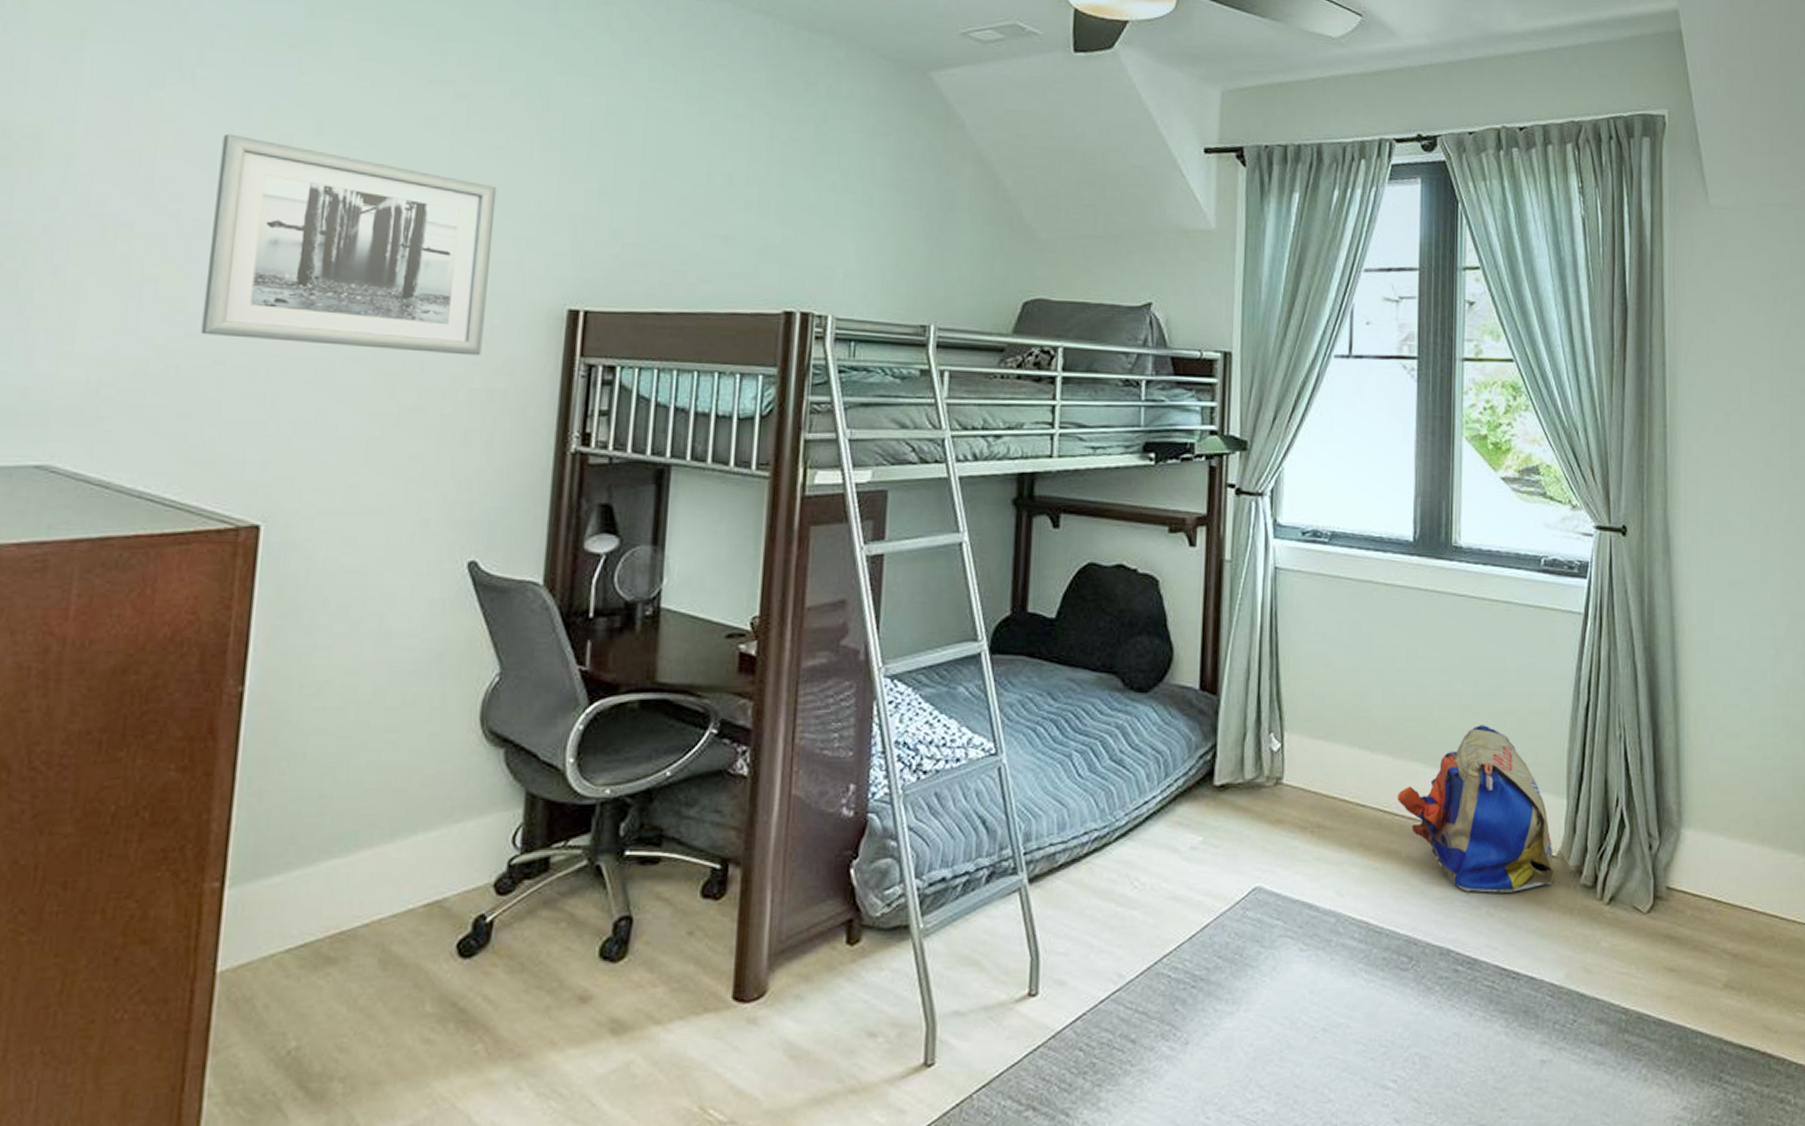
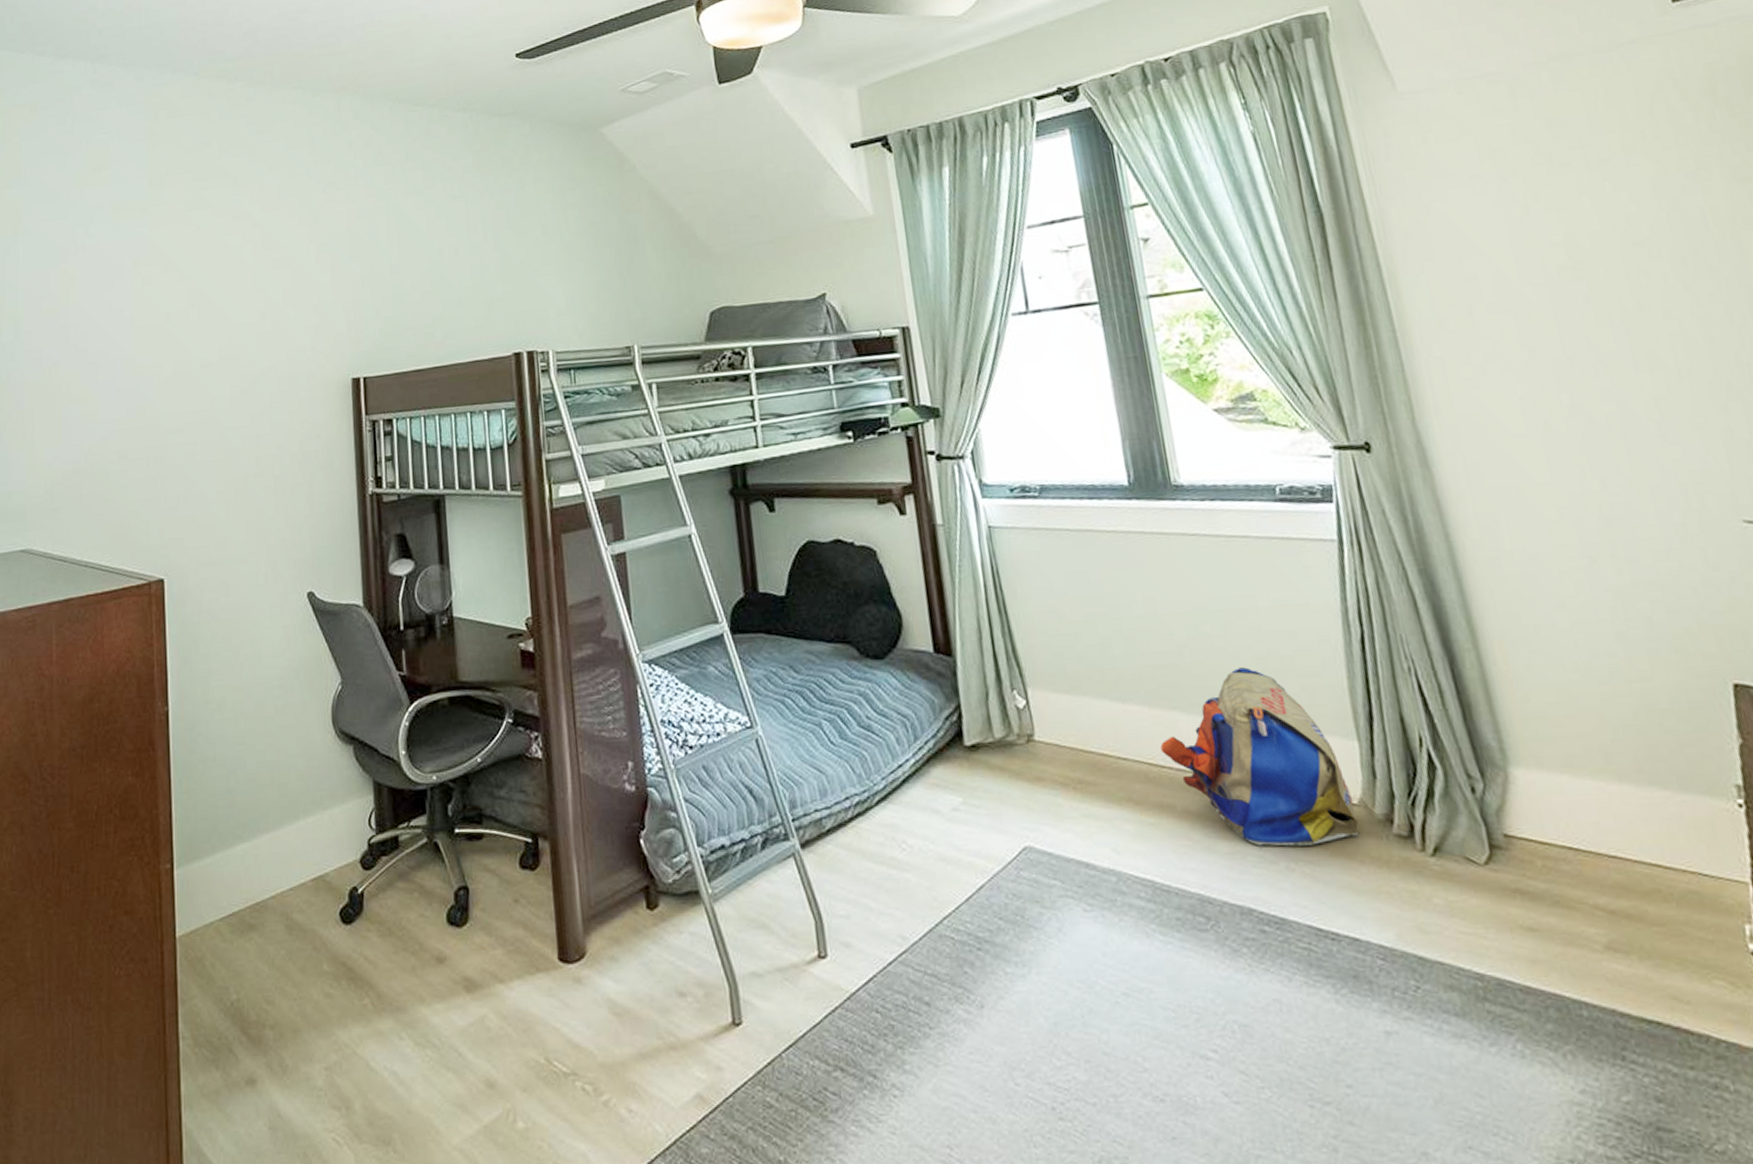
wall art: present [200,133,497,356] -> none [107,284,295,438]

